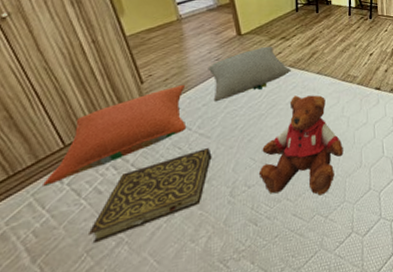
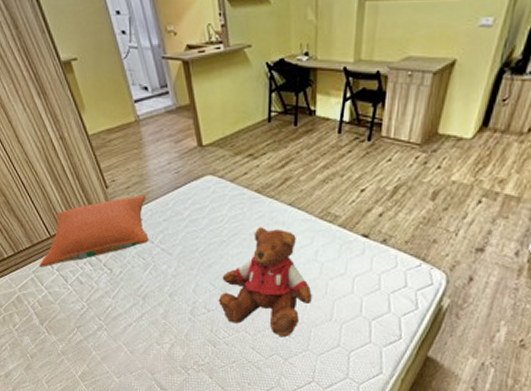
book: present [87,148,212,244] -> none [76,264,173,323]
pillow: present [208,46,291,102] -> none [168,163,257,220]

